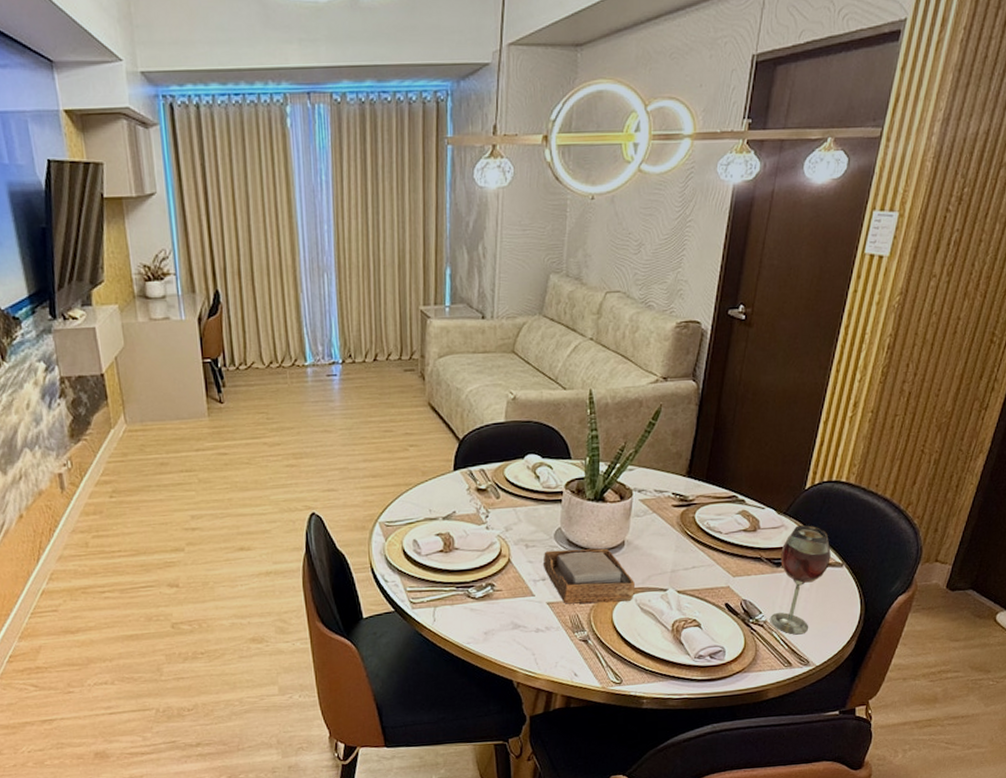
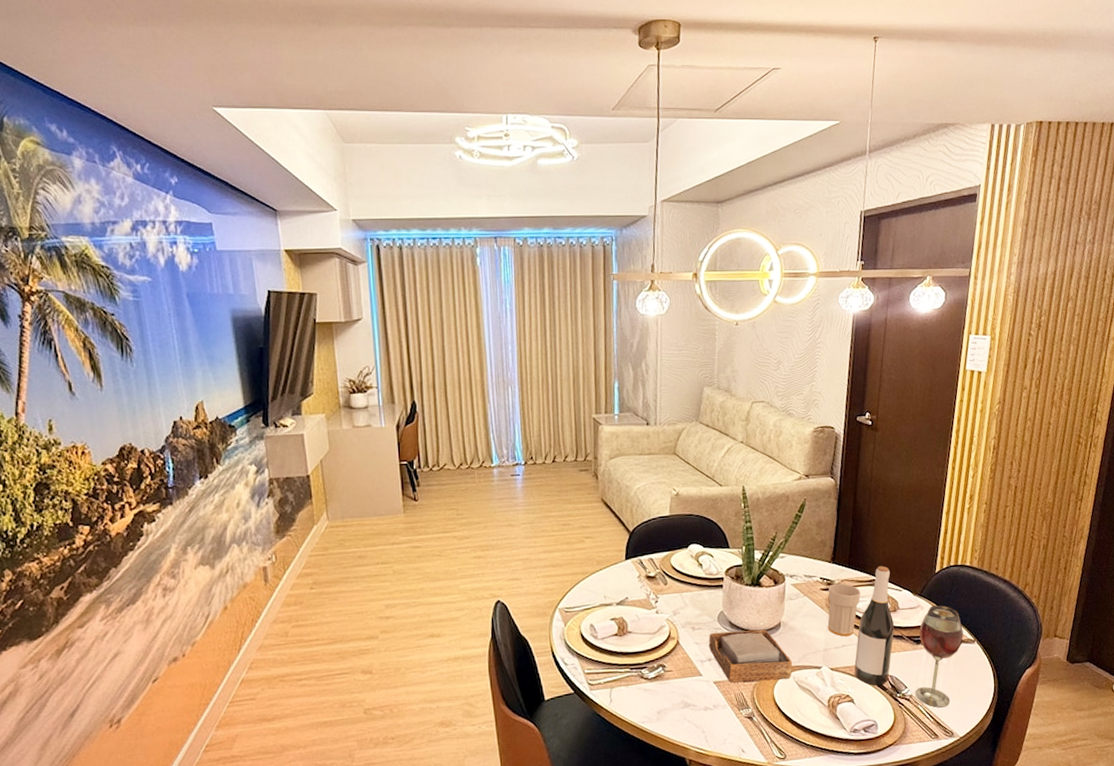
cup: none [677,499,717,557] -> present [827,583,861,636]
wine bottle: none [703,480,753,611] -> present [854,565,895,686]

